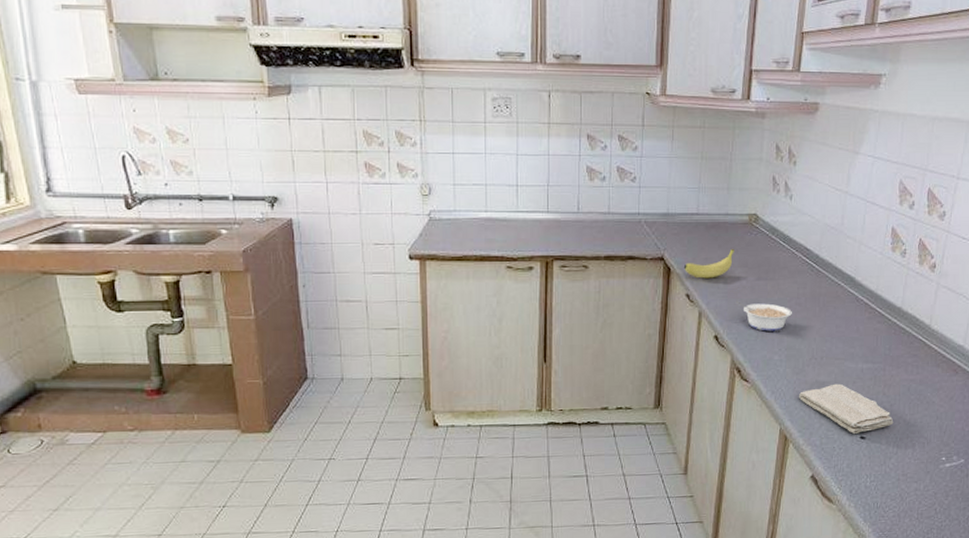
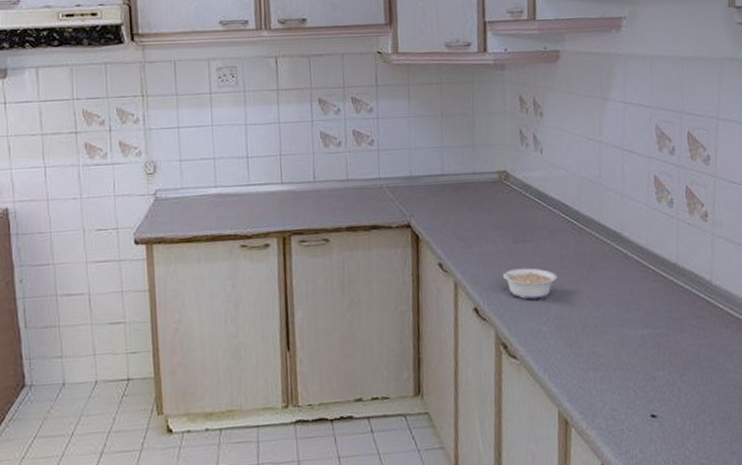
fruit: present [683,248,734,279] -> none [433,209,487,245]
washcloth: present [798,383,894,434] -> none [575,354,686,412]

